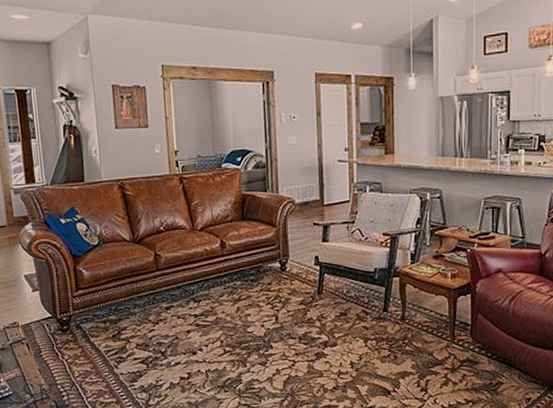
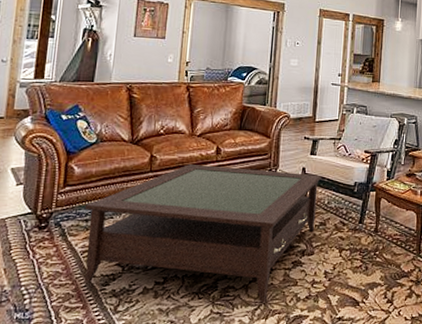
coffee table: none [101,260,338,394] -> present [85,164,322,303]

